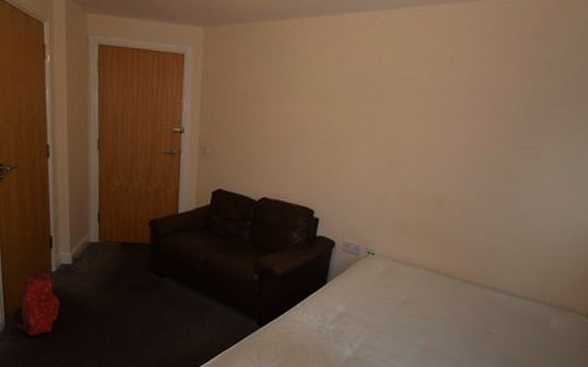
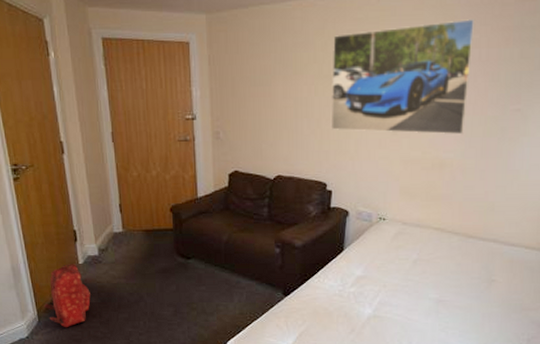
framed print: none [323,48,487,171] -> present [330,19,476,135]

